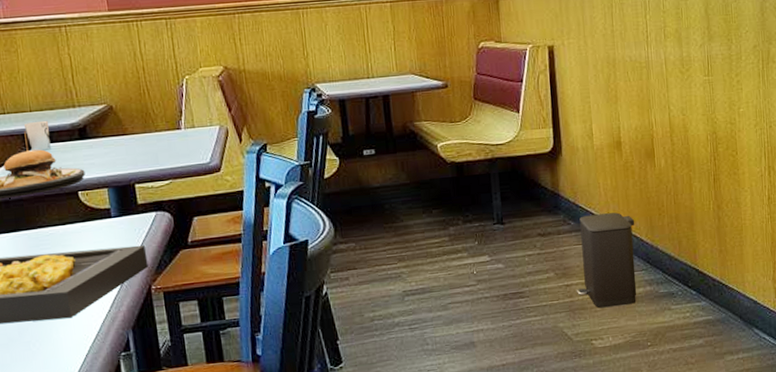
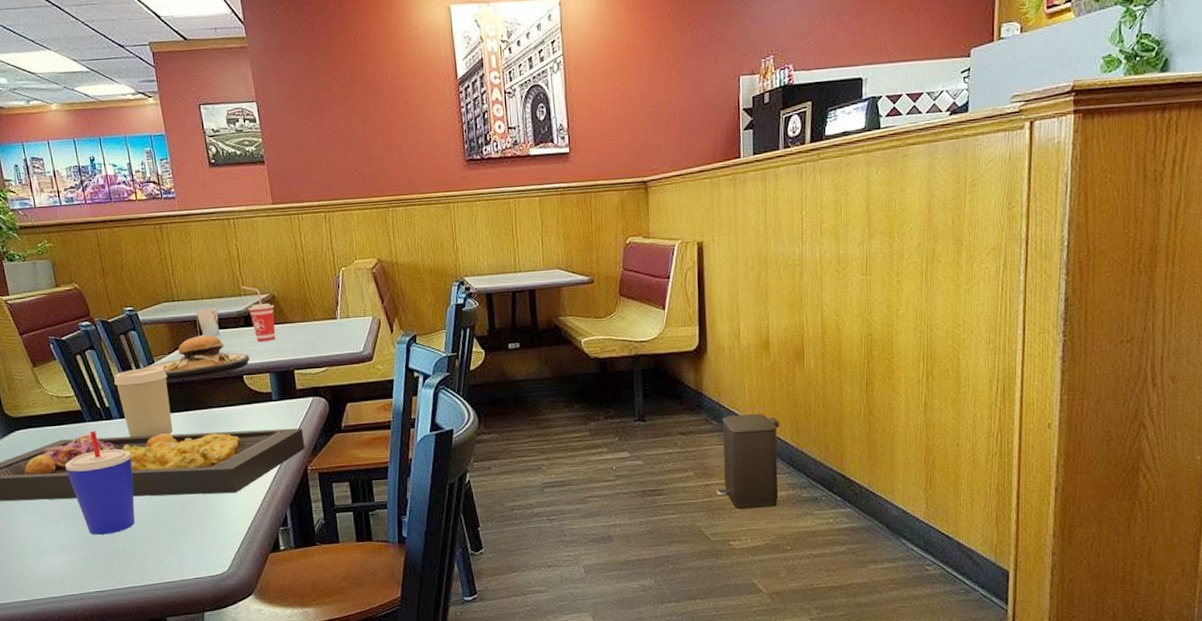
beverage cup: none [74,96,114,155] -> present [241,286,276,342]

